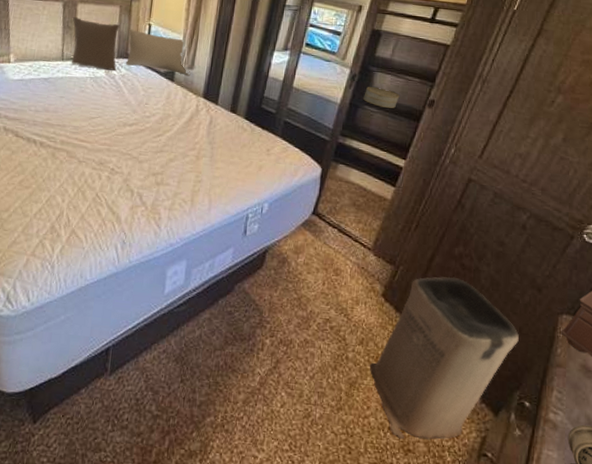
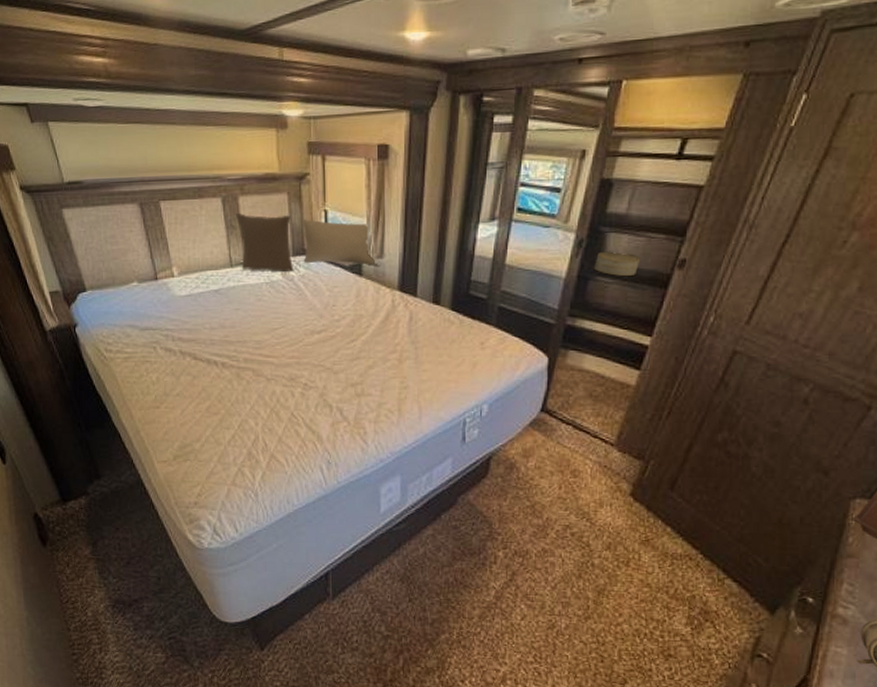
laundry basket: present [369,276,519,440] -> none [619,467,800,644]

